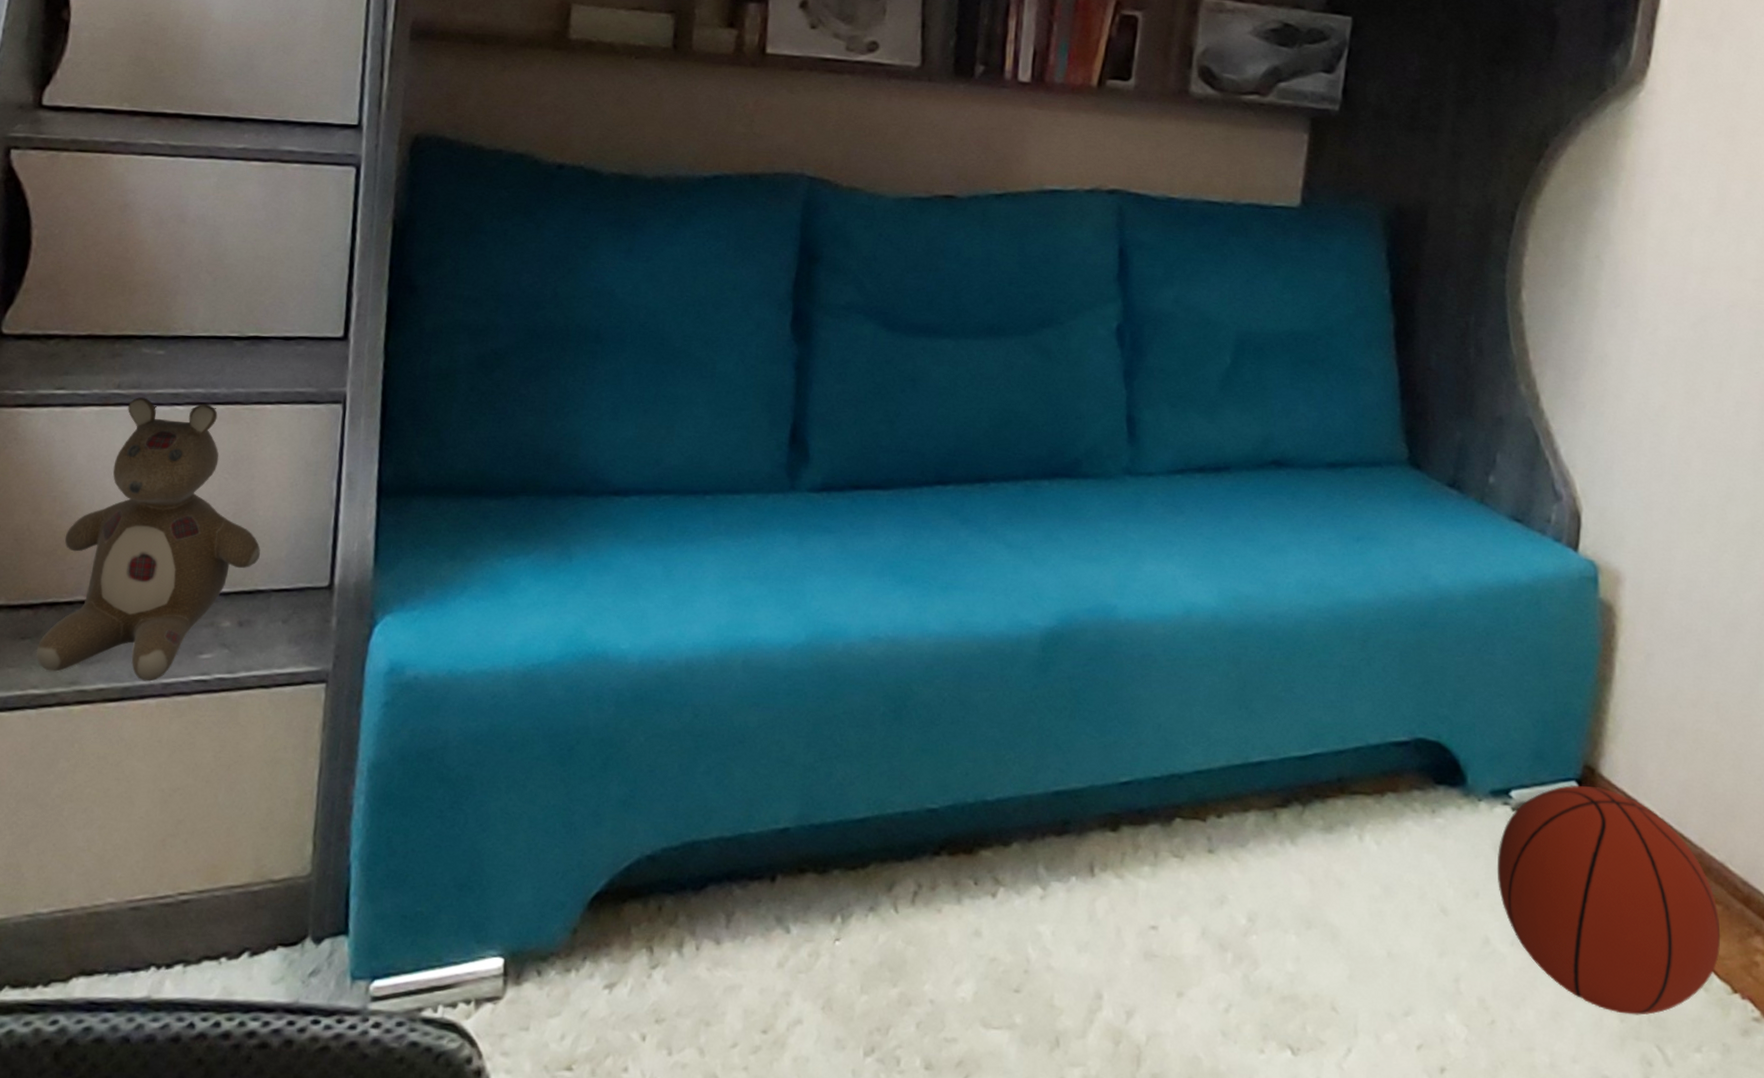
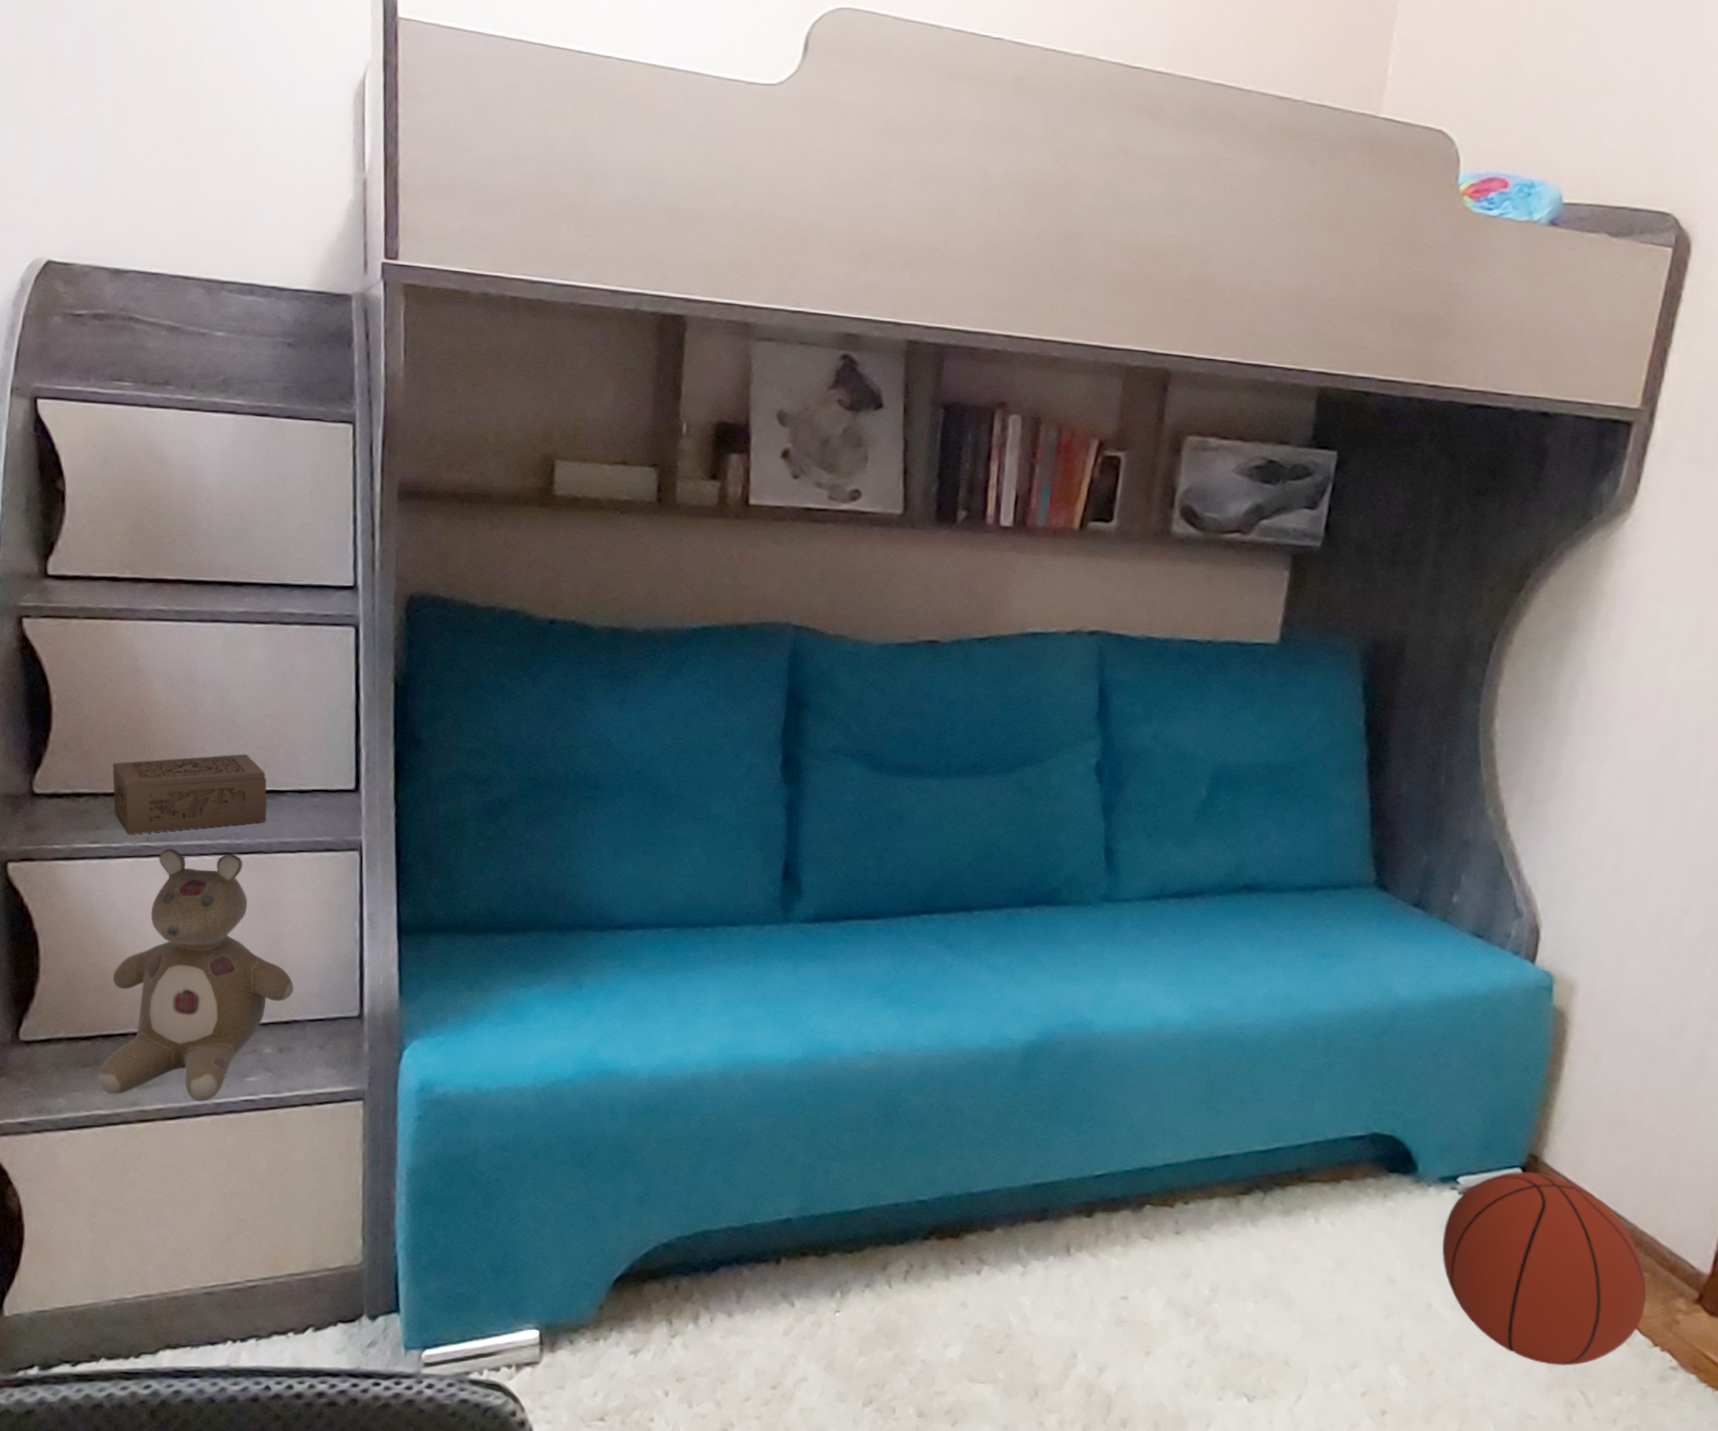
decorative box: none [85,296,251,381] -> present [112,753,267,834]

